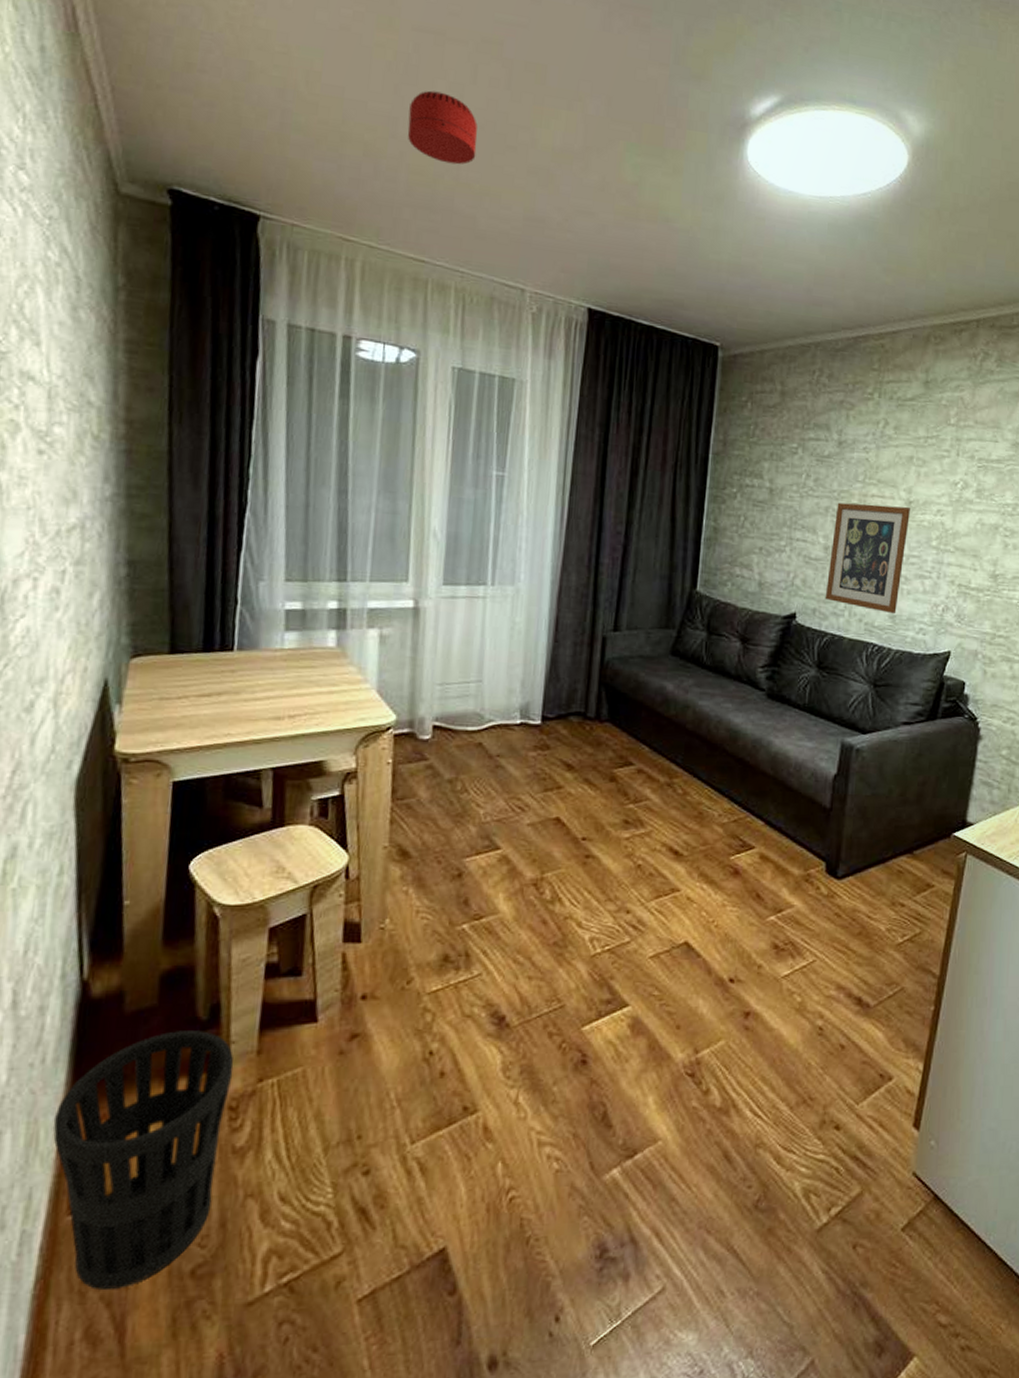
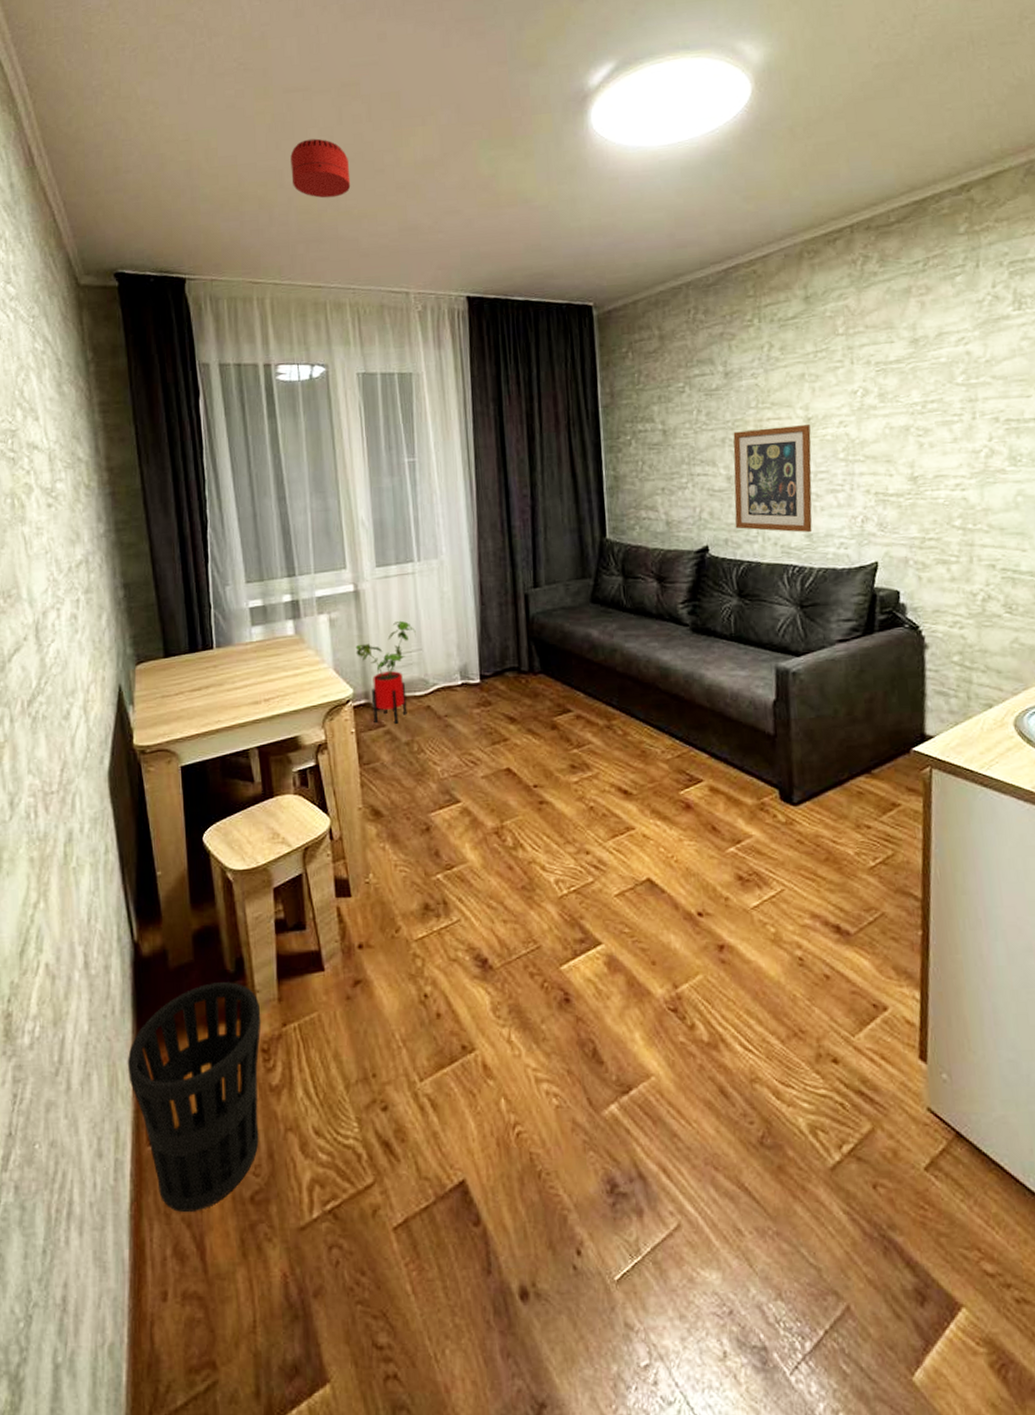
house plant: none [405,646,478,759] -> present [355,620,416,724]

